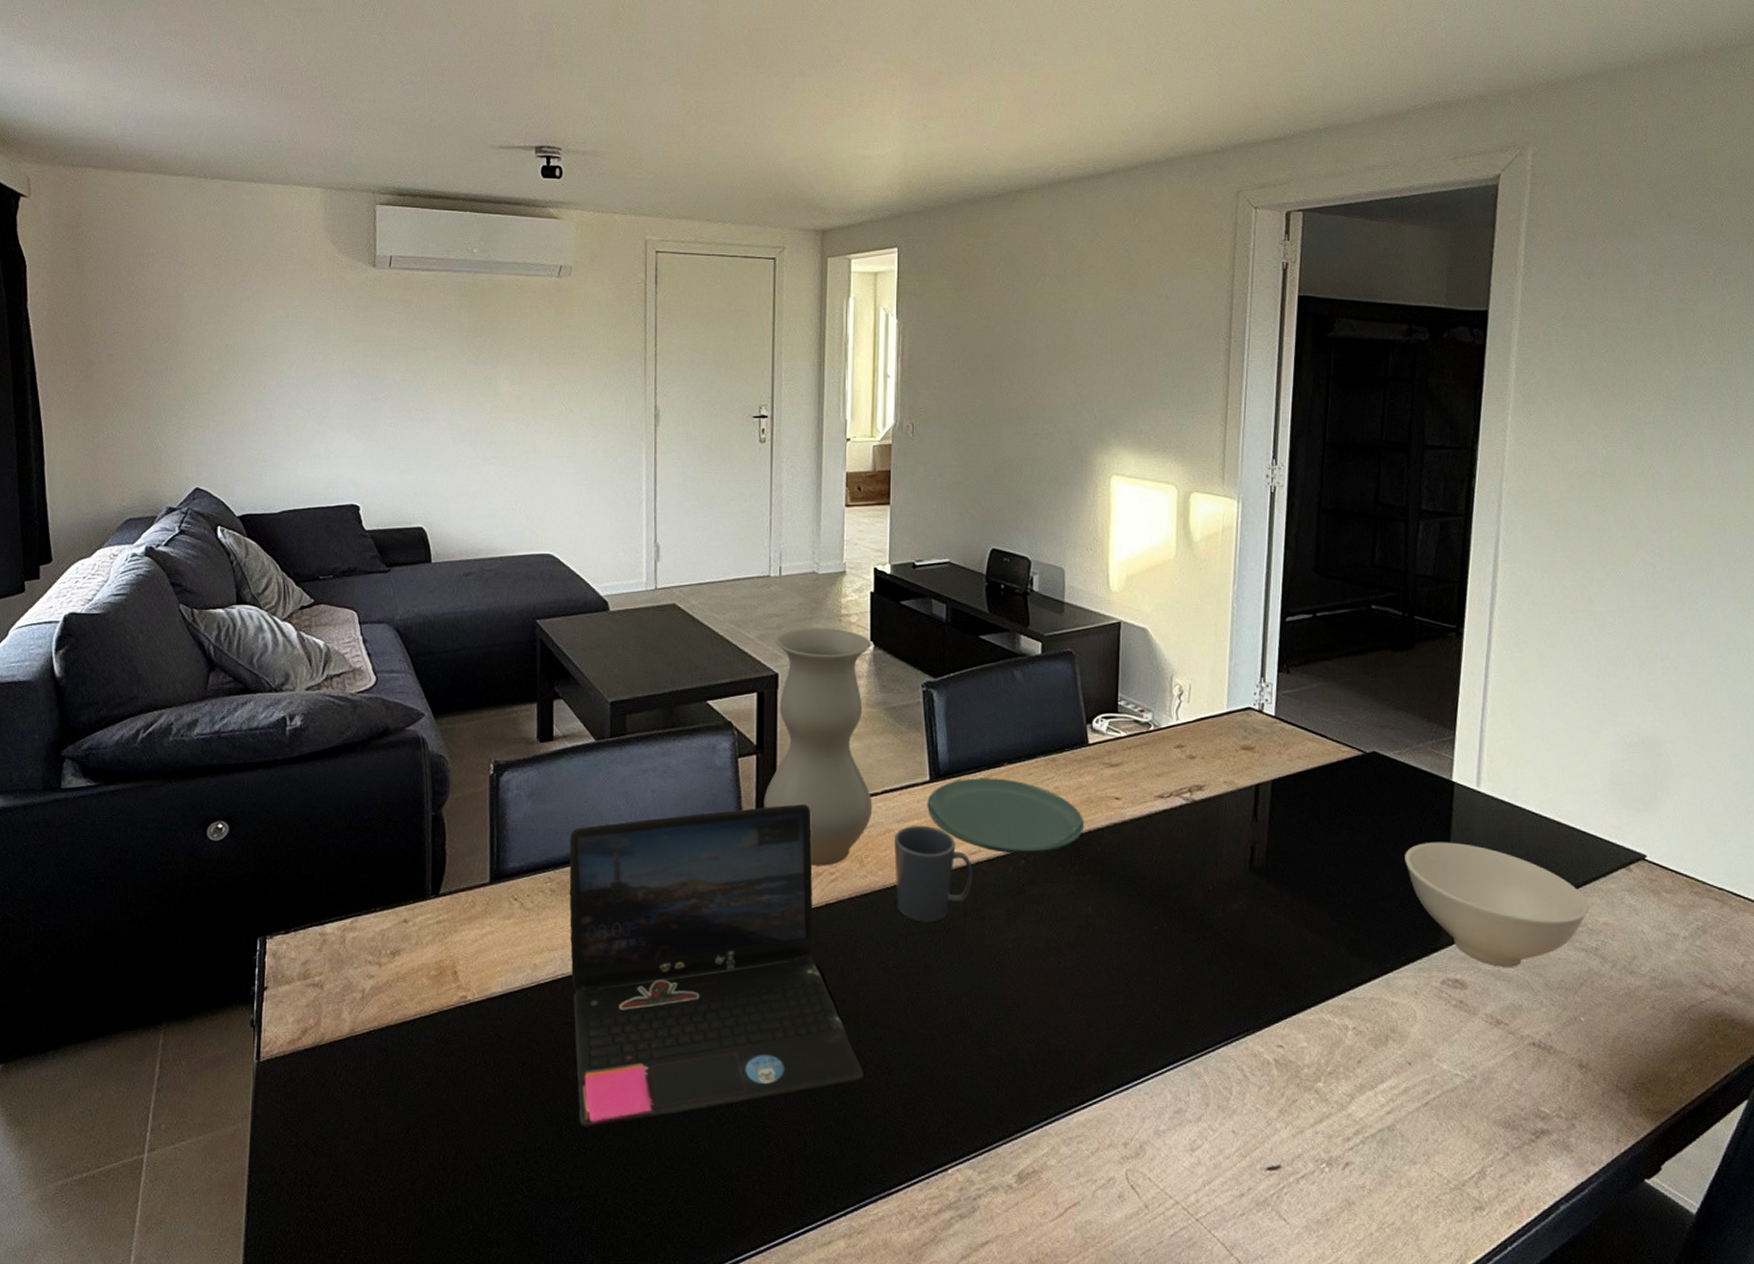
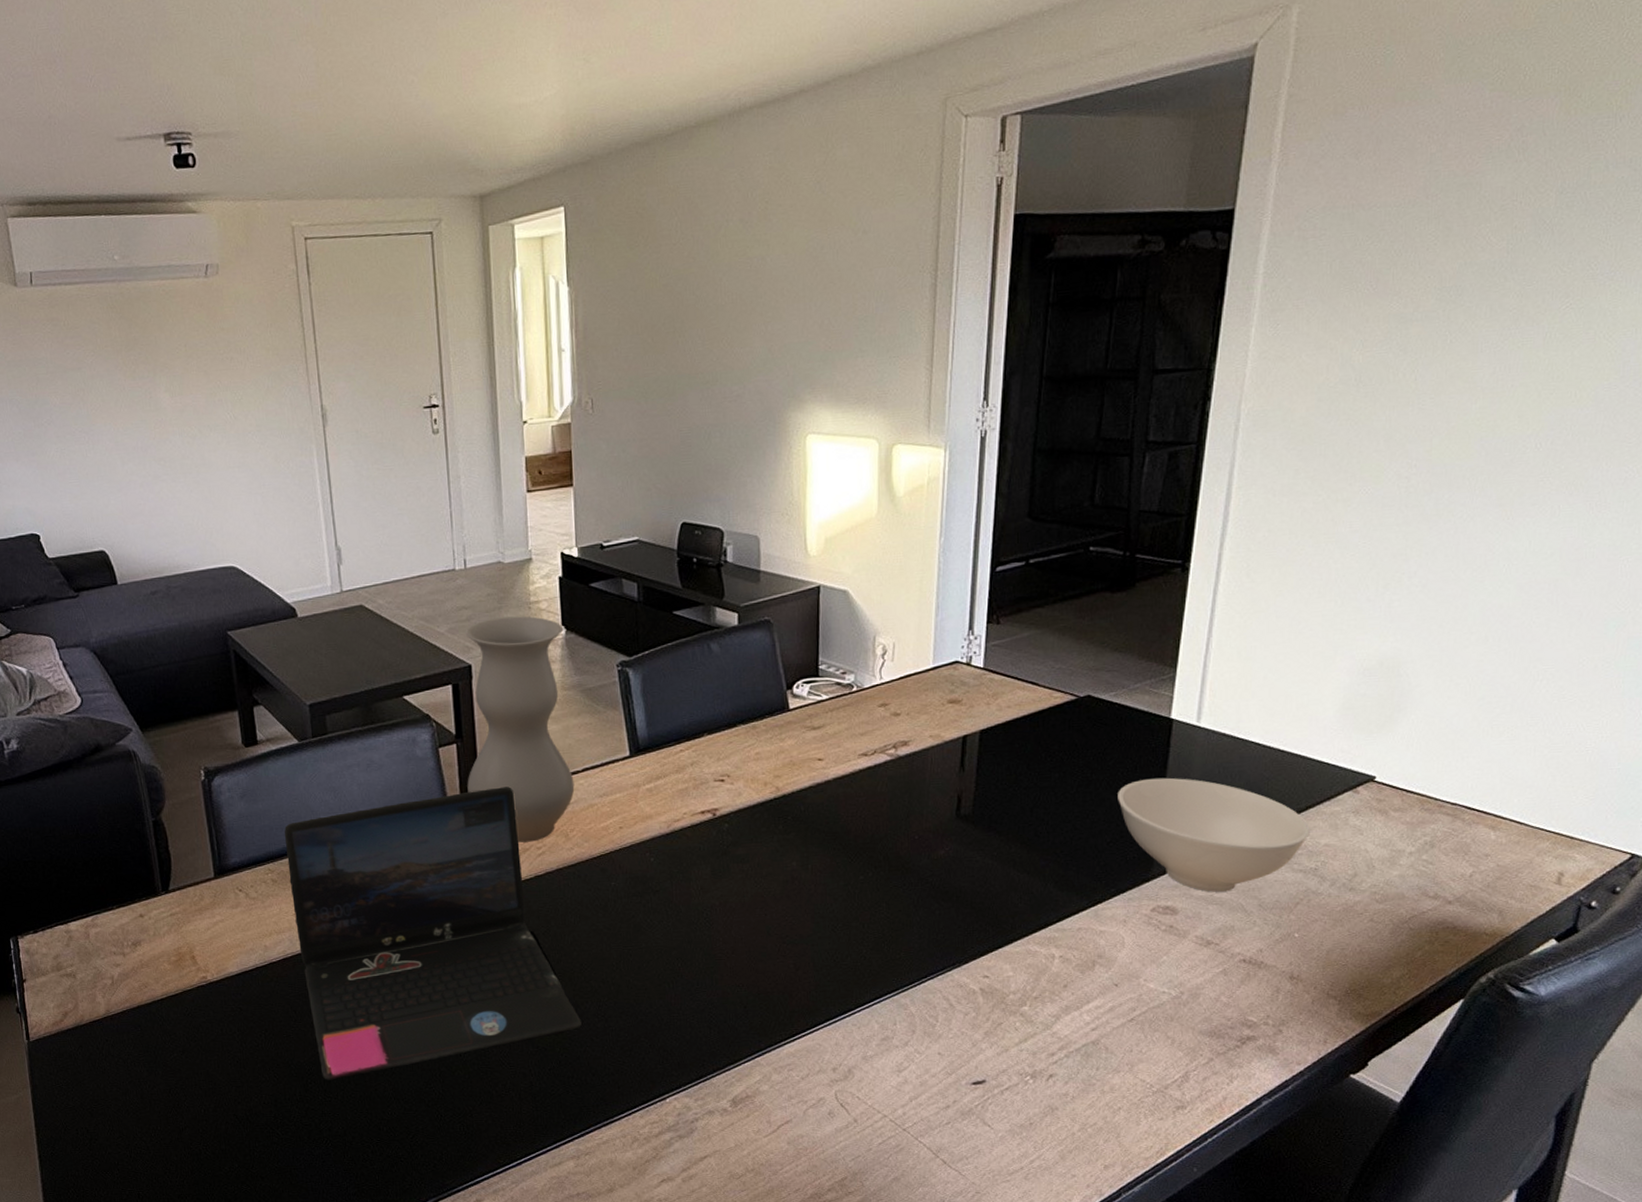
mug: present [894,825,973,923] -> none [598,798,677,887]
plate: present [927,778,1085,854] -> none [628,748,788,819]

